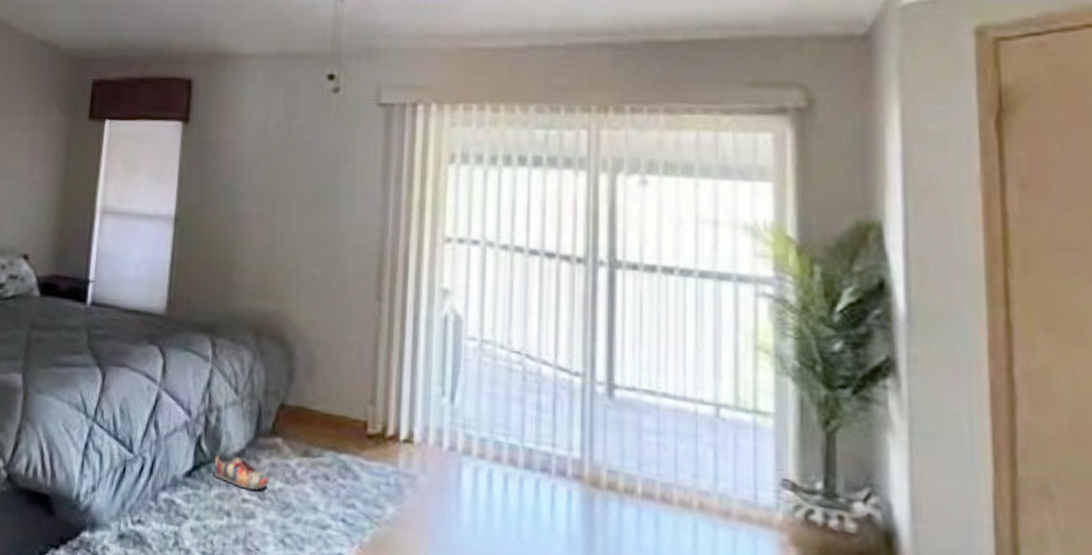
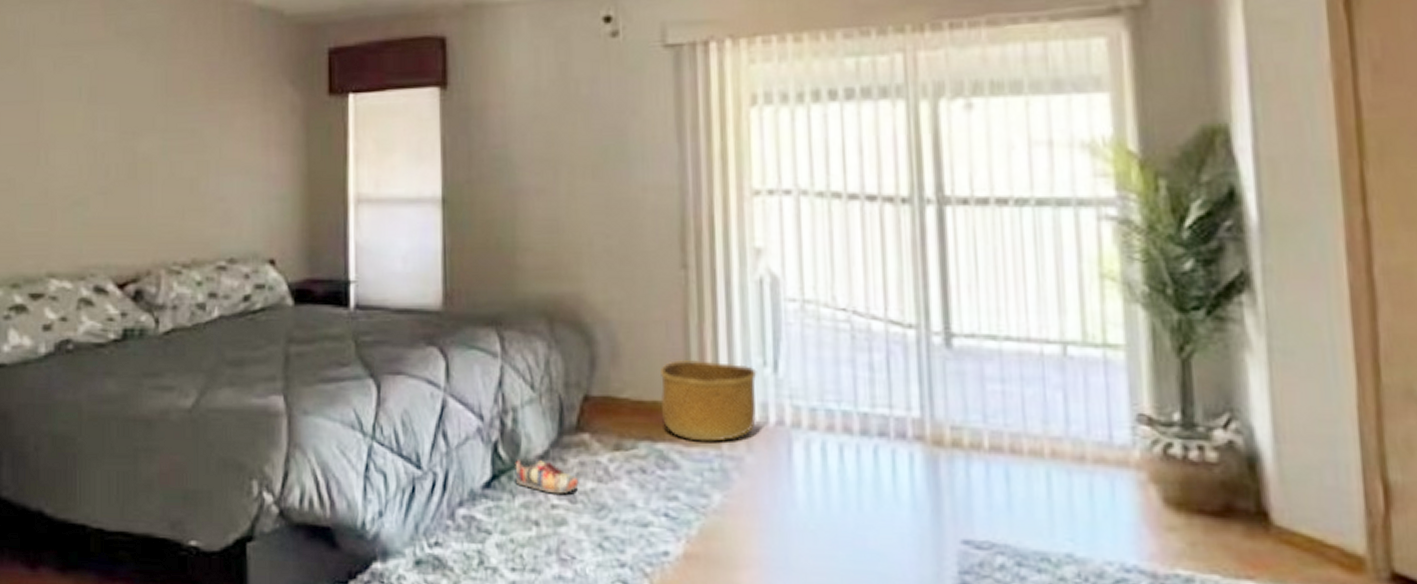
basket: none [347,381,436,459] -> present [660,359,757,442]

